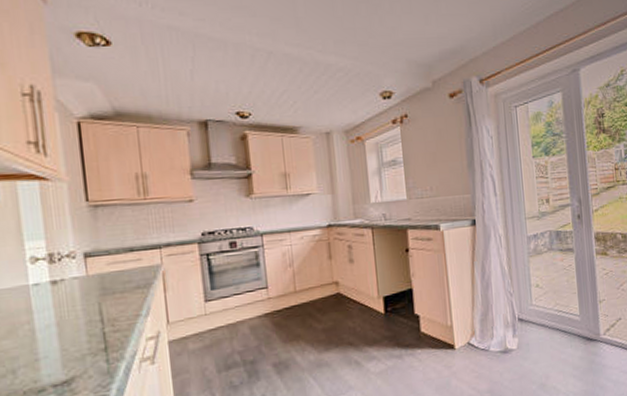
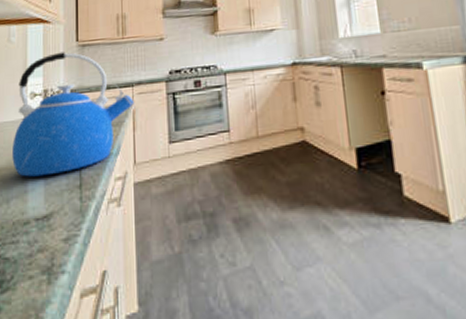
kettle: none [12,212,163,345] -> present [12,52,134,177]

